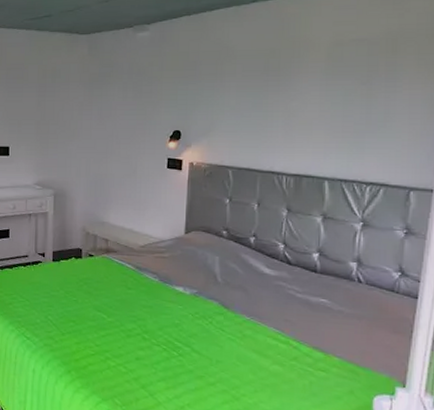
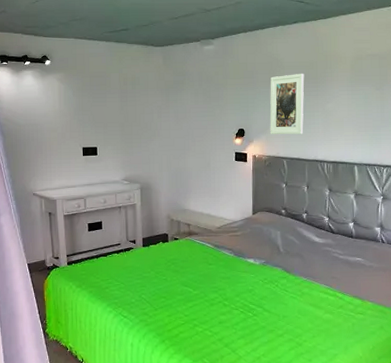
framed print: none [213,64,262,139] -> present [270,74,305,135]

